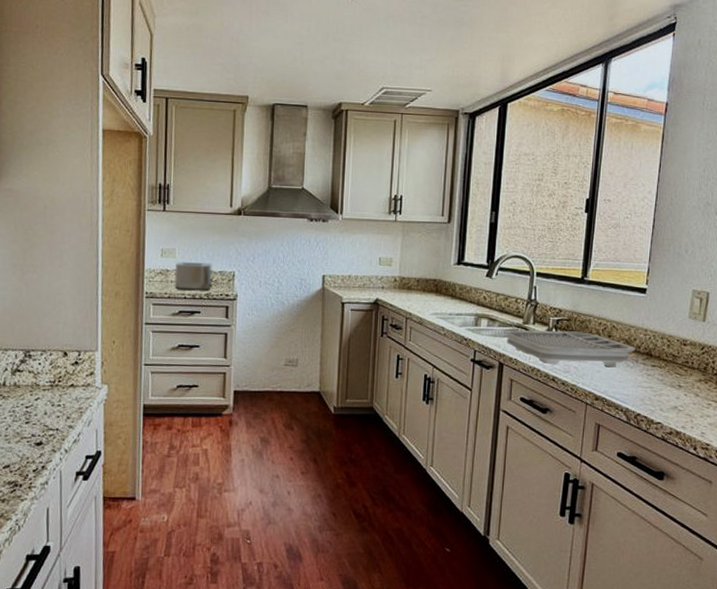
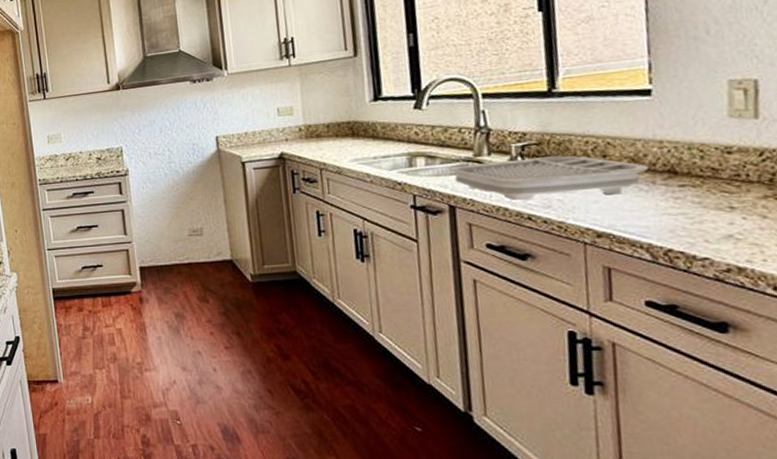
toaster: present [174,262,214,291] -> none [63,142,102,173]

